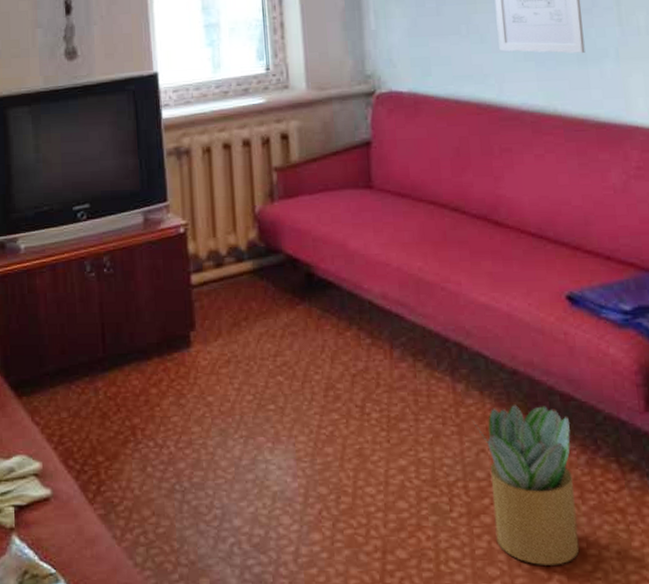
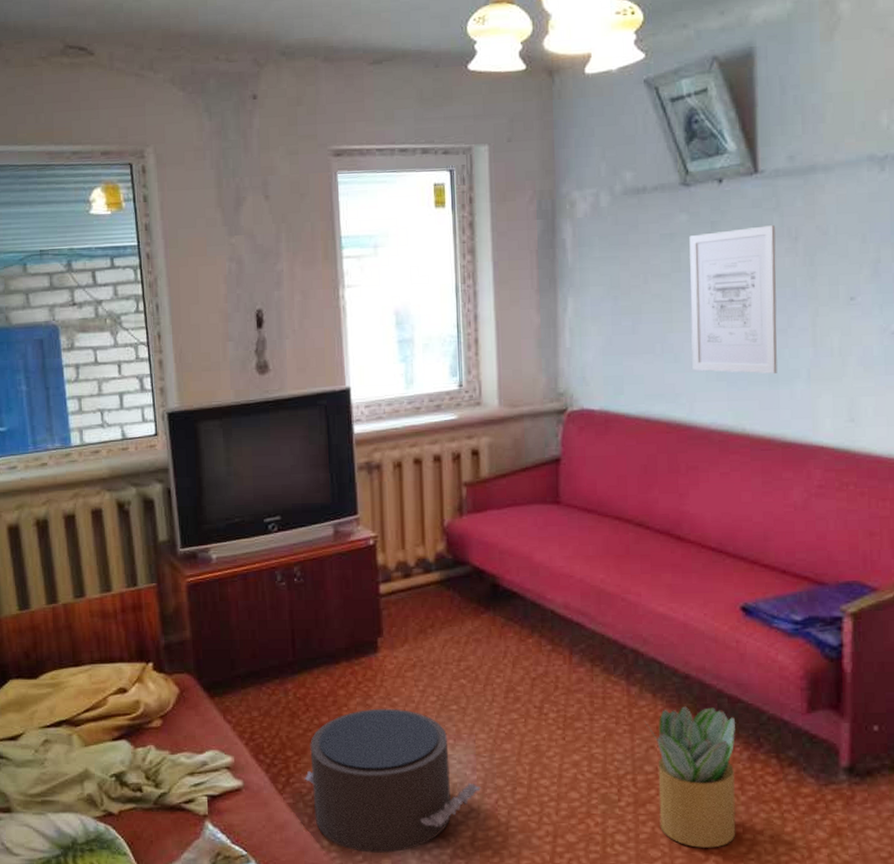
pouf: none [115,408,303,571] -> present [304,708,481,853]

